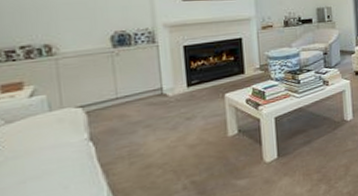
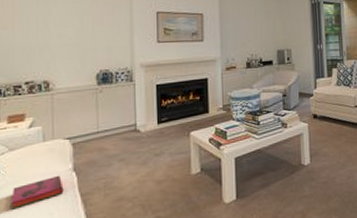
hardback book: none [13,146,80,187] -> present [11,175,64,210]

